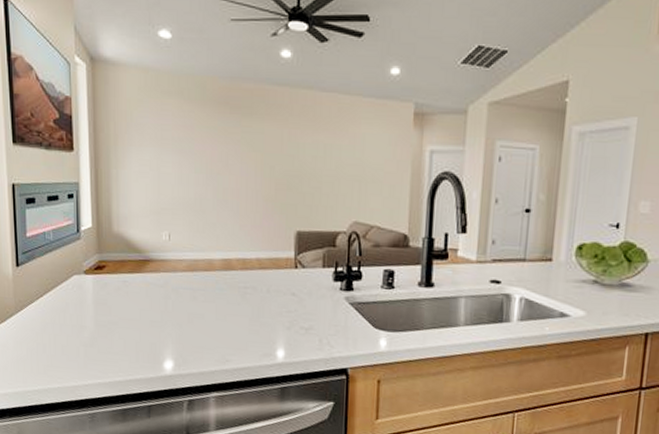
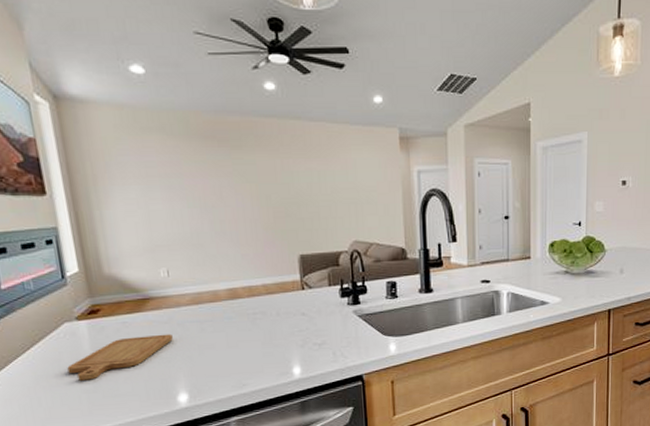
chopping board: none [71,296,166,334] -> present [67,334,173,381]

